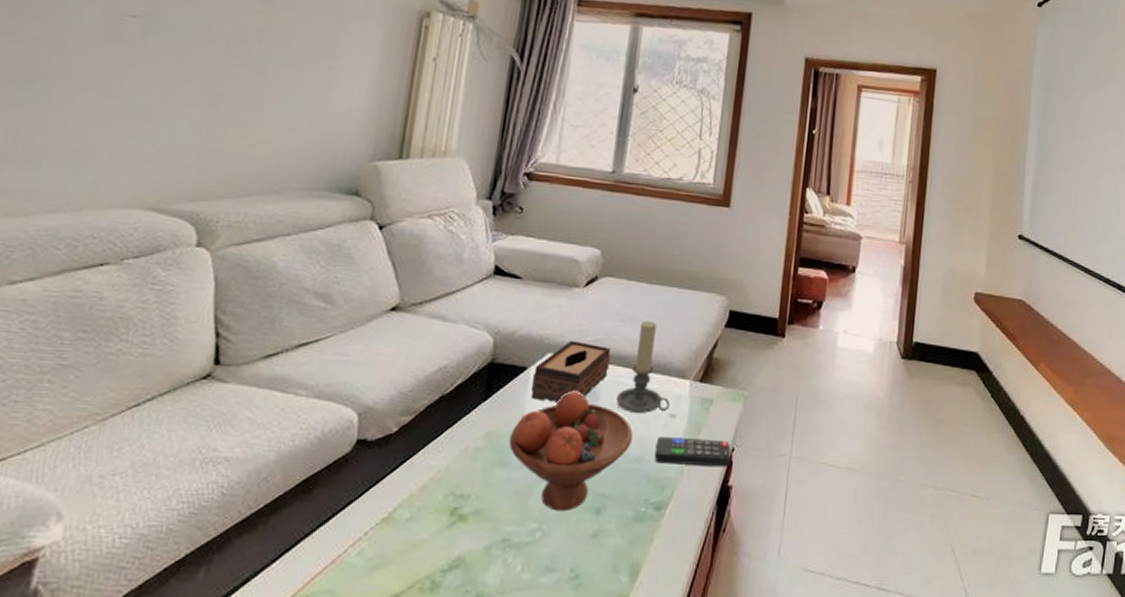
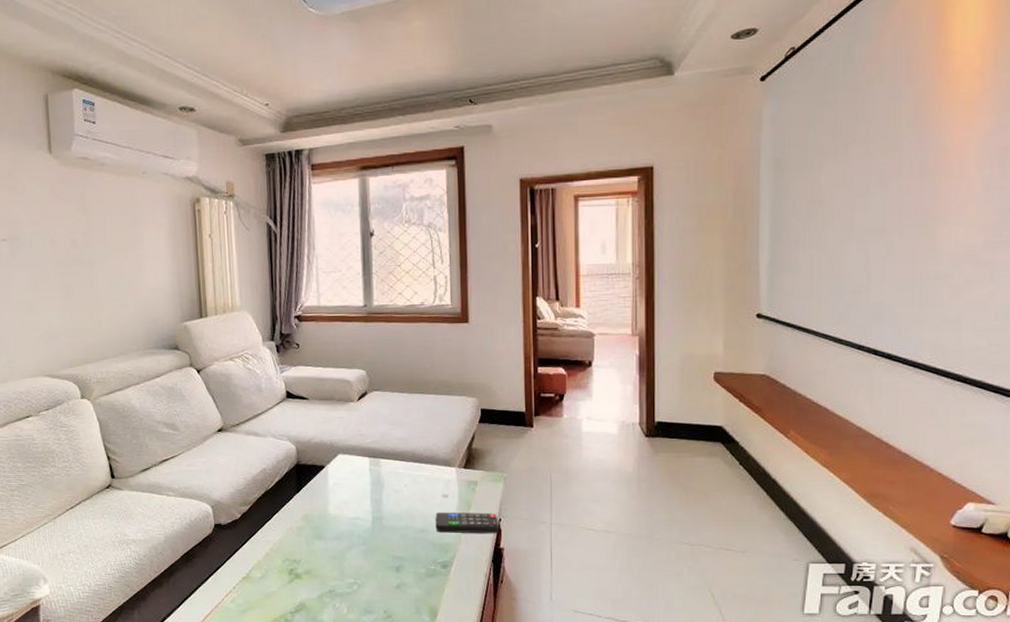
fruit bowl: present [508,390,633,512] -> none [321,481,415,570]
tissue box: present [531,340,611,403] -> none [330,443,388,491]
candle holder: present [616,320,670,413] -> none [398,423,442,495]

